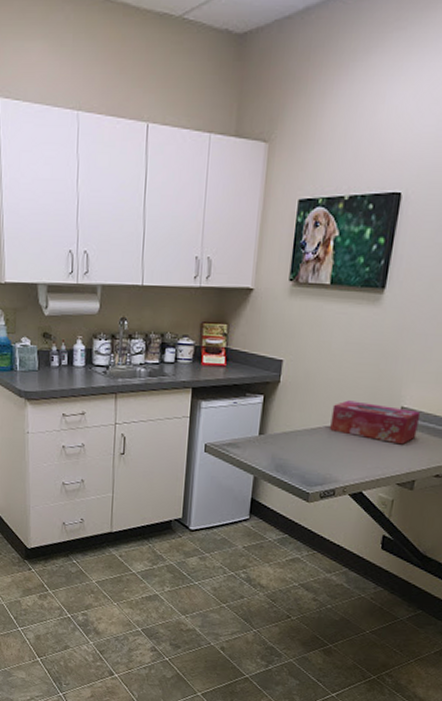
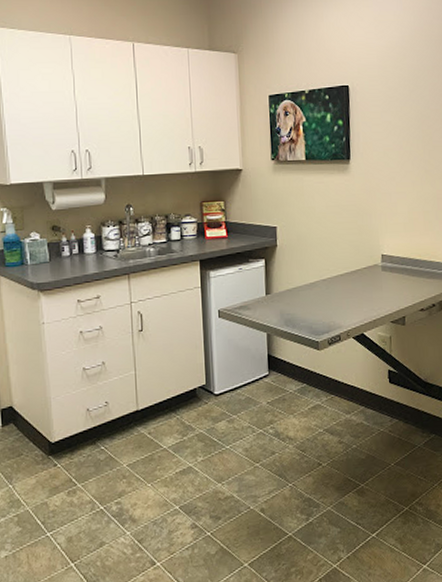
tissue box: present [330,400,421,445] -> none [325,254,399,287]

